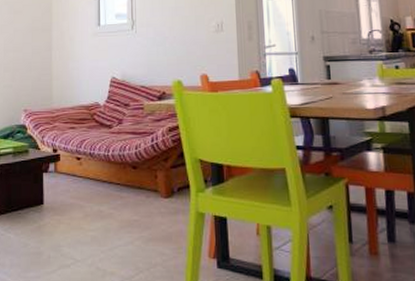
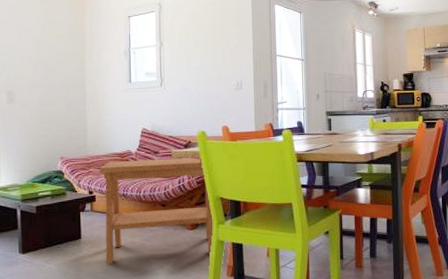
side table: none [64,111,191,236] -> present [98,158,212,265]

